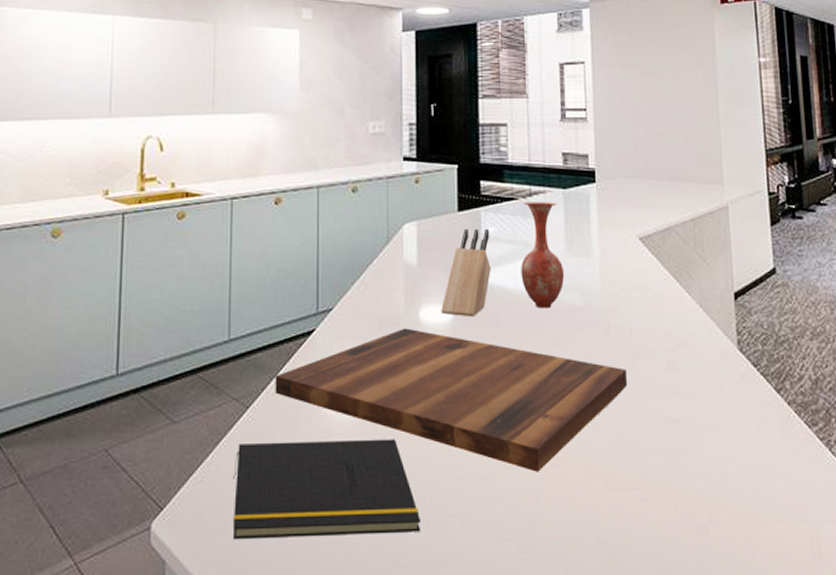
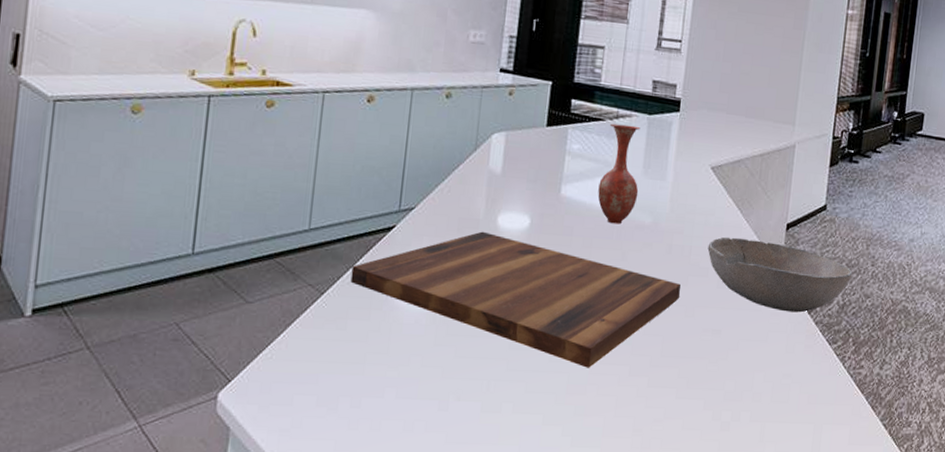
notepad: present [232,439,421,540] -> none [298,326,477,414]
knife block: present [441,228,491,317] -> none [518,143,574,227]
bowl: none [649,312,820,393] -> present [707,237,853,313]

